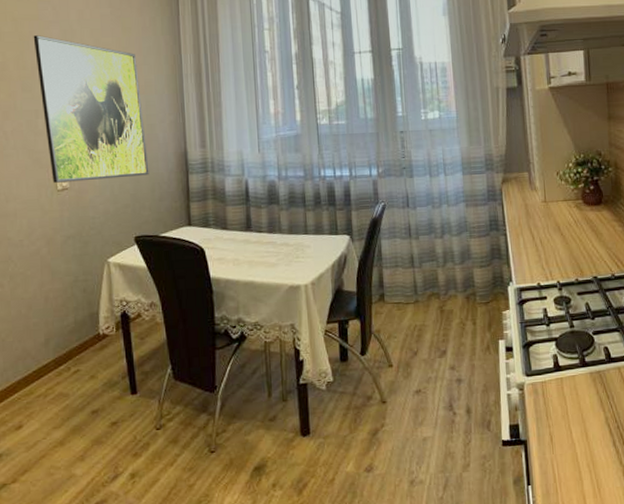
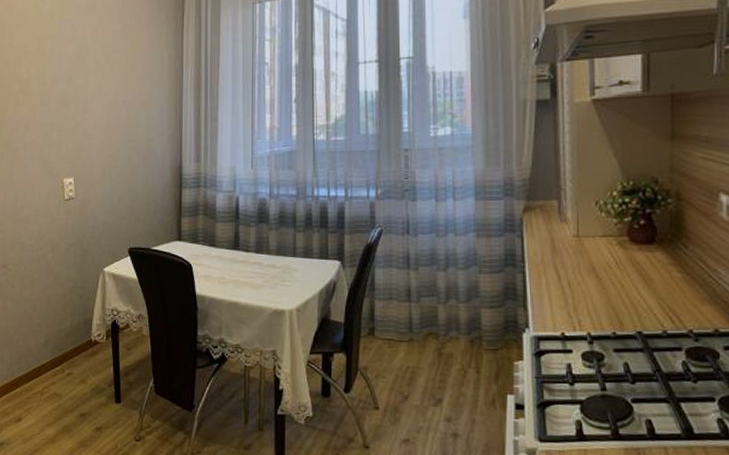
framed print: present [33,35,149,183] -> none [53,52,146,192]

